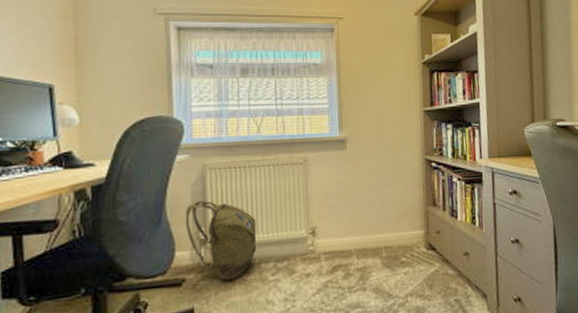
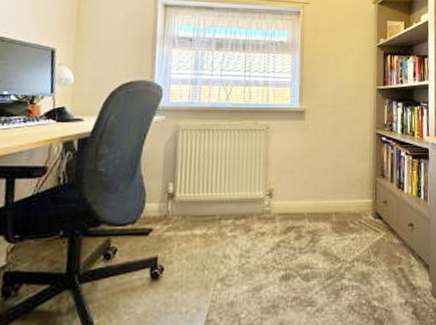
backpack: present [185,201,257,281] -> none [156,159,220,234]

